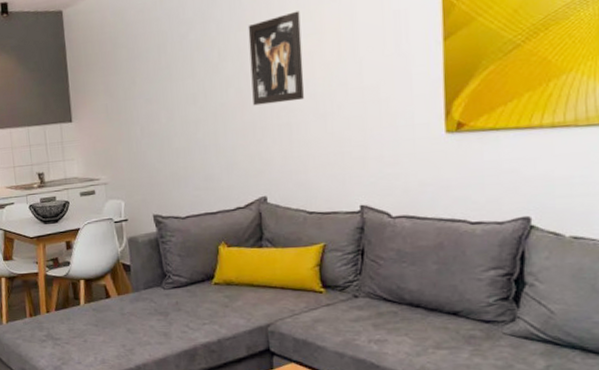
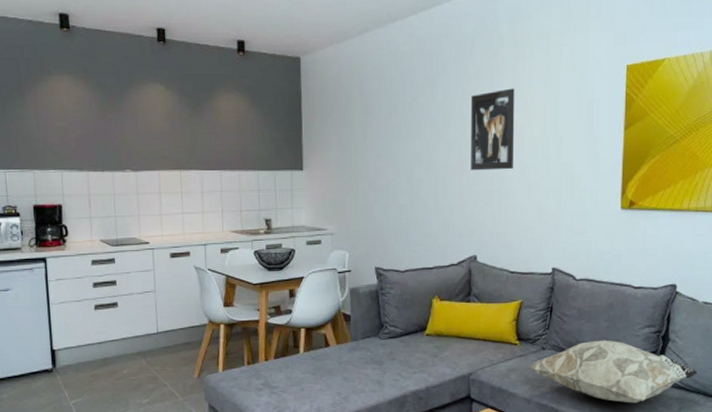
decorative pillow: none [338,285,572,359] -> present [528,340,699,403]

